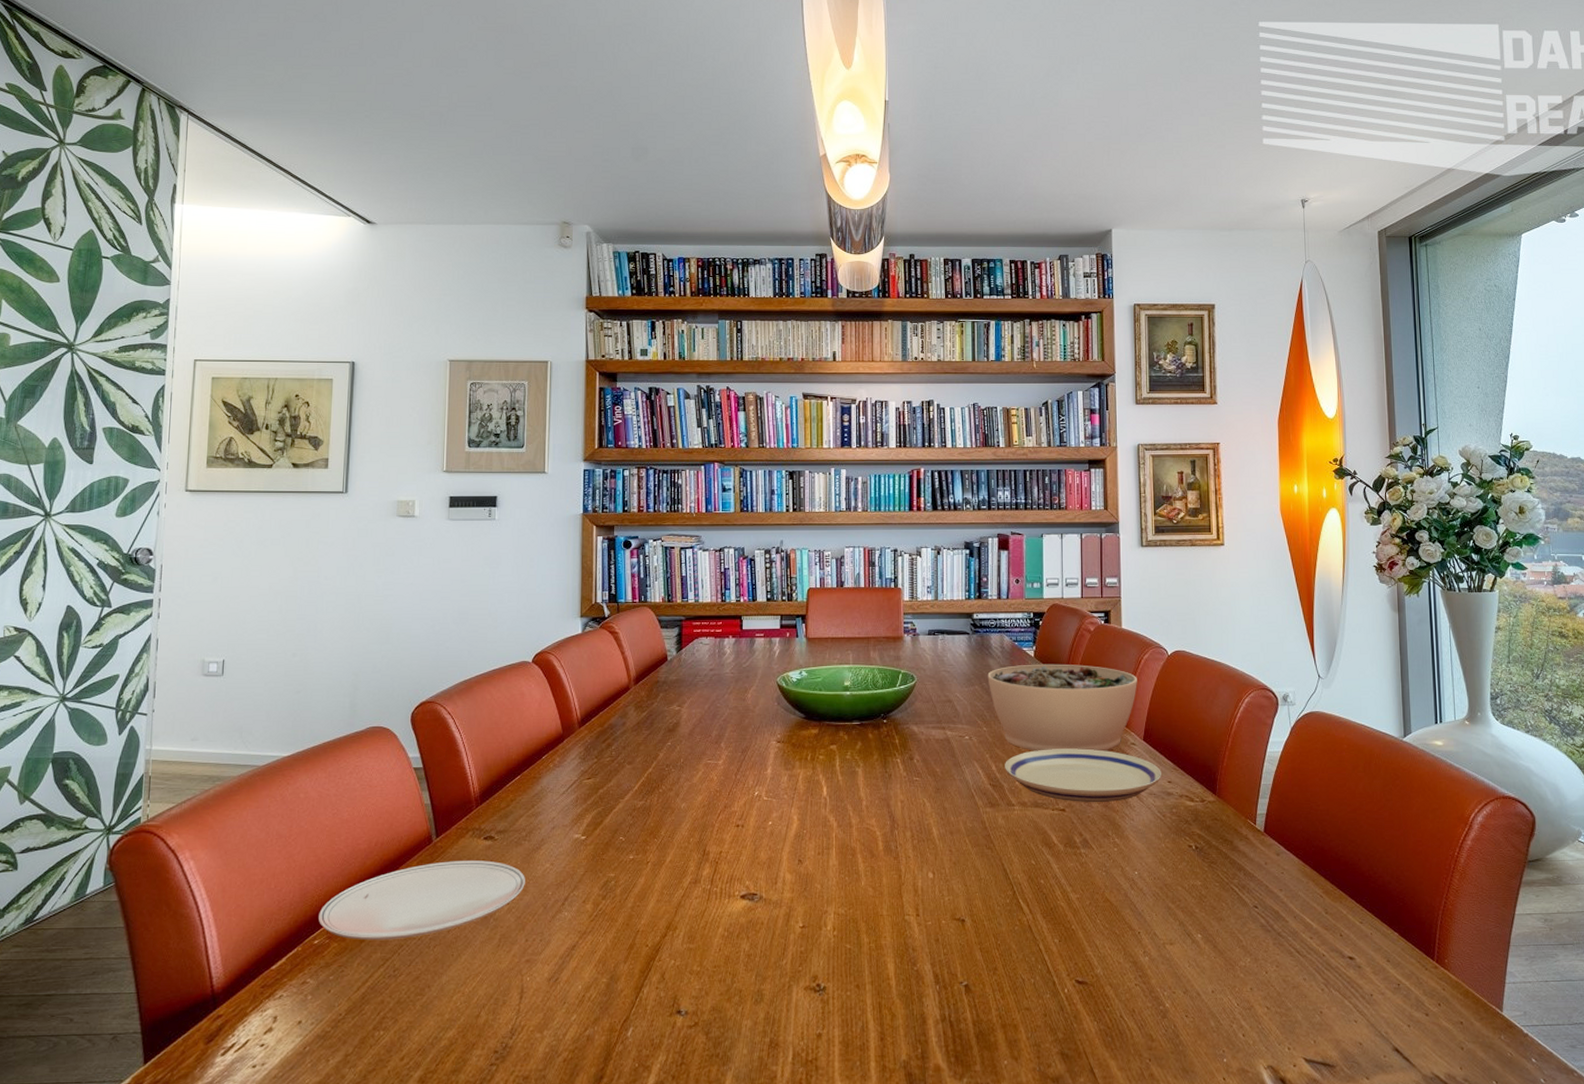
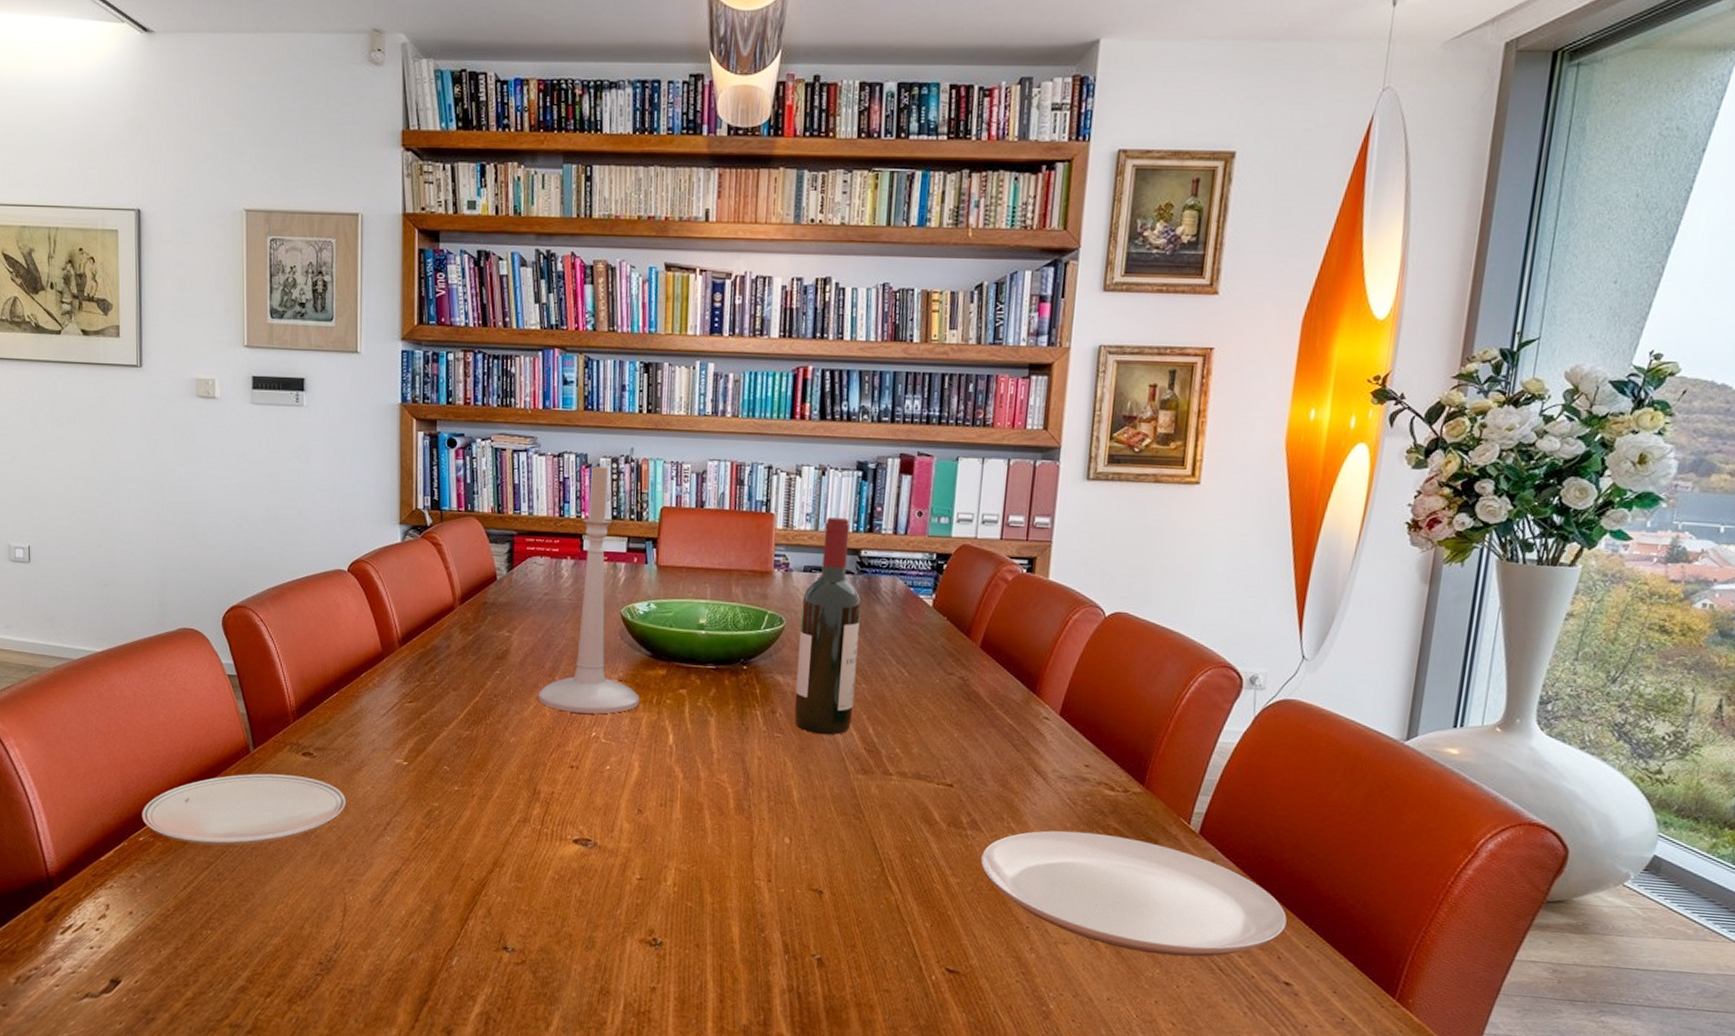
candlestick: none [705,555,796,775] -> present [537,464,640,714]
wine bottle: none [928,589,978,775] -> present [794,517,861,735]
salad: present [987,664,1137,752] -> none [872,615,1061,724]
plate: present [1005,748,1161,802] -> none [884,715,1078,782]
plate: none [1095,840,1342,944] -> present [981,830,1287,957]

